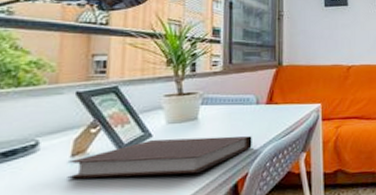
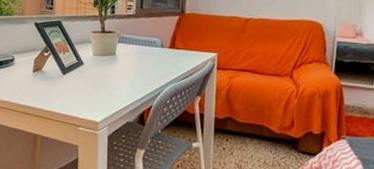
notebook: present [67,136,252,179] -> none [31,66,157,100]

